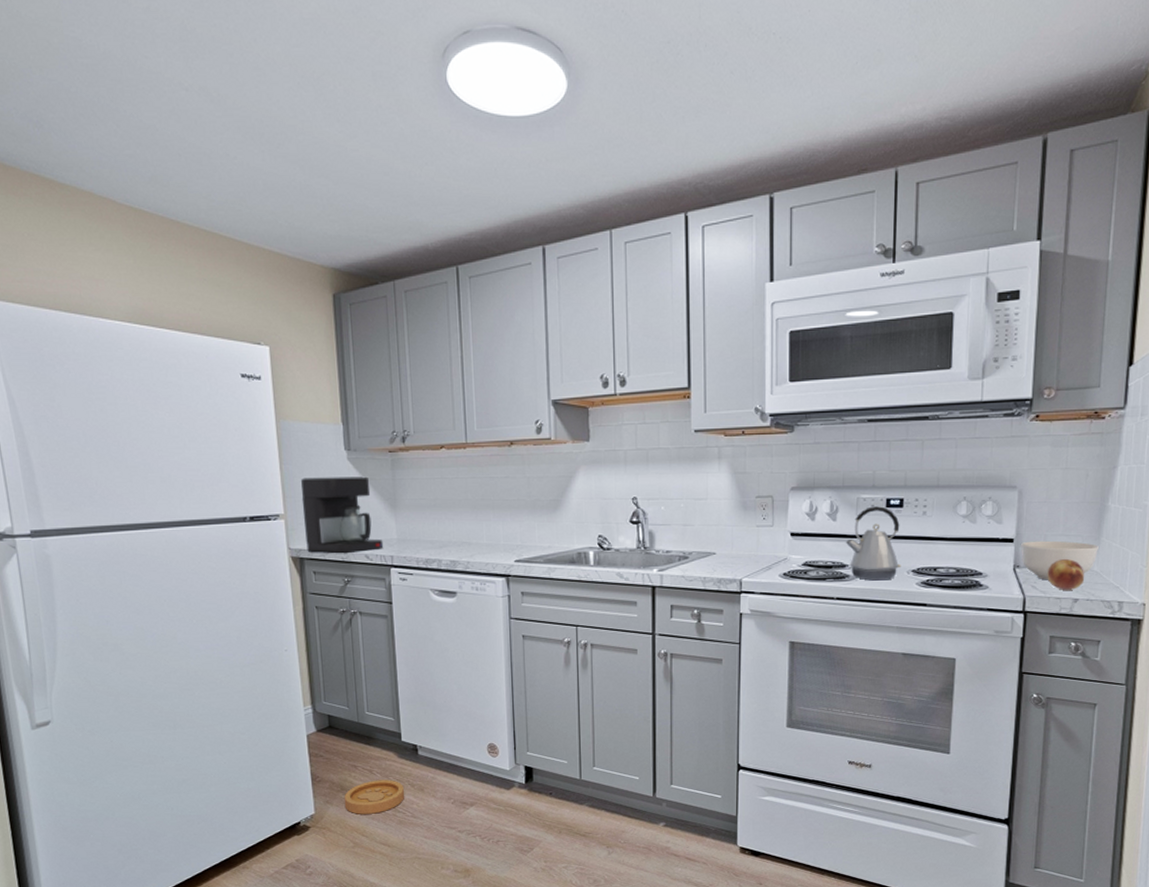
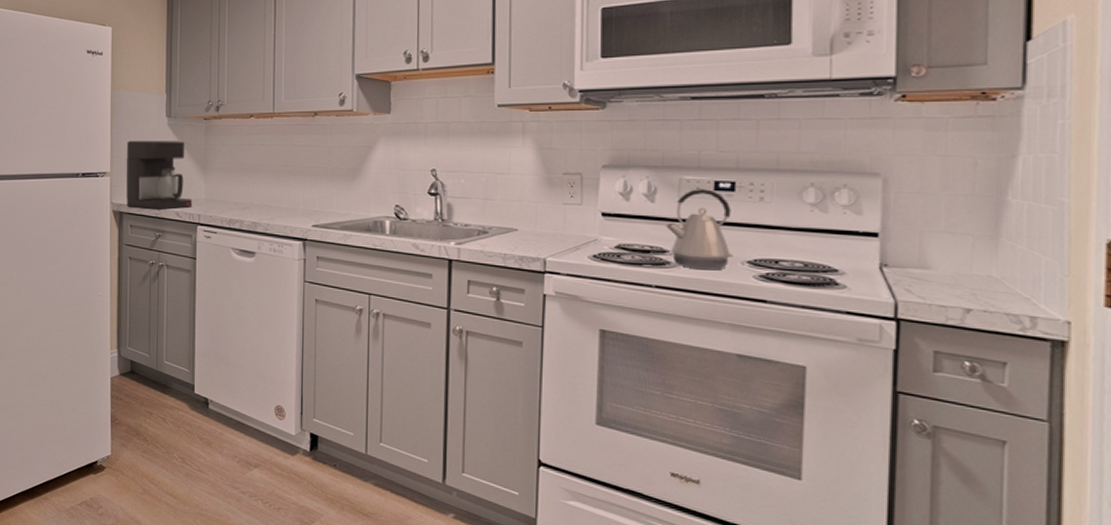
pet bowl: present [344,779,404,814] -> none [138,429,193,463]
bowl: present [1020,540,1099,580] -> none [887,236,997,284]
fruit: present [1047,558,1085,590] -> none [926,259,980,298]

